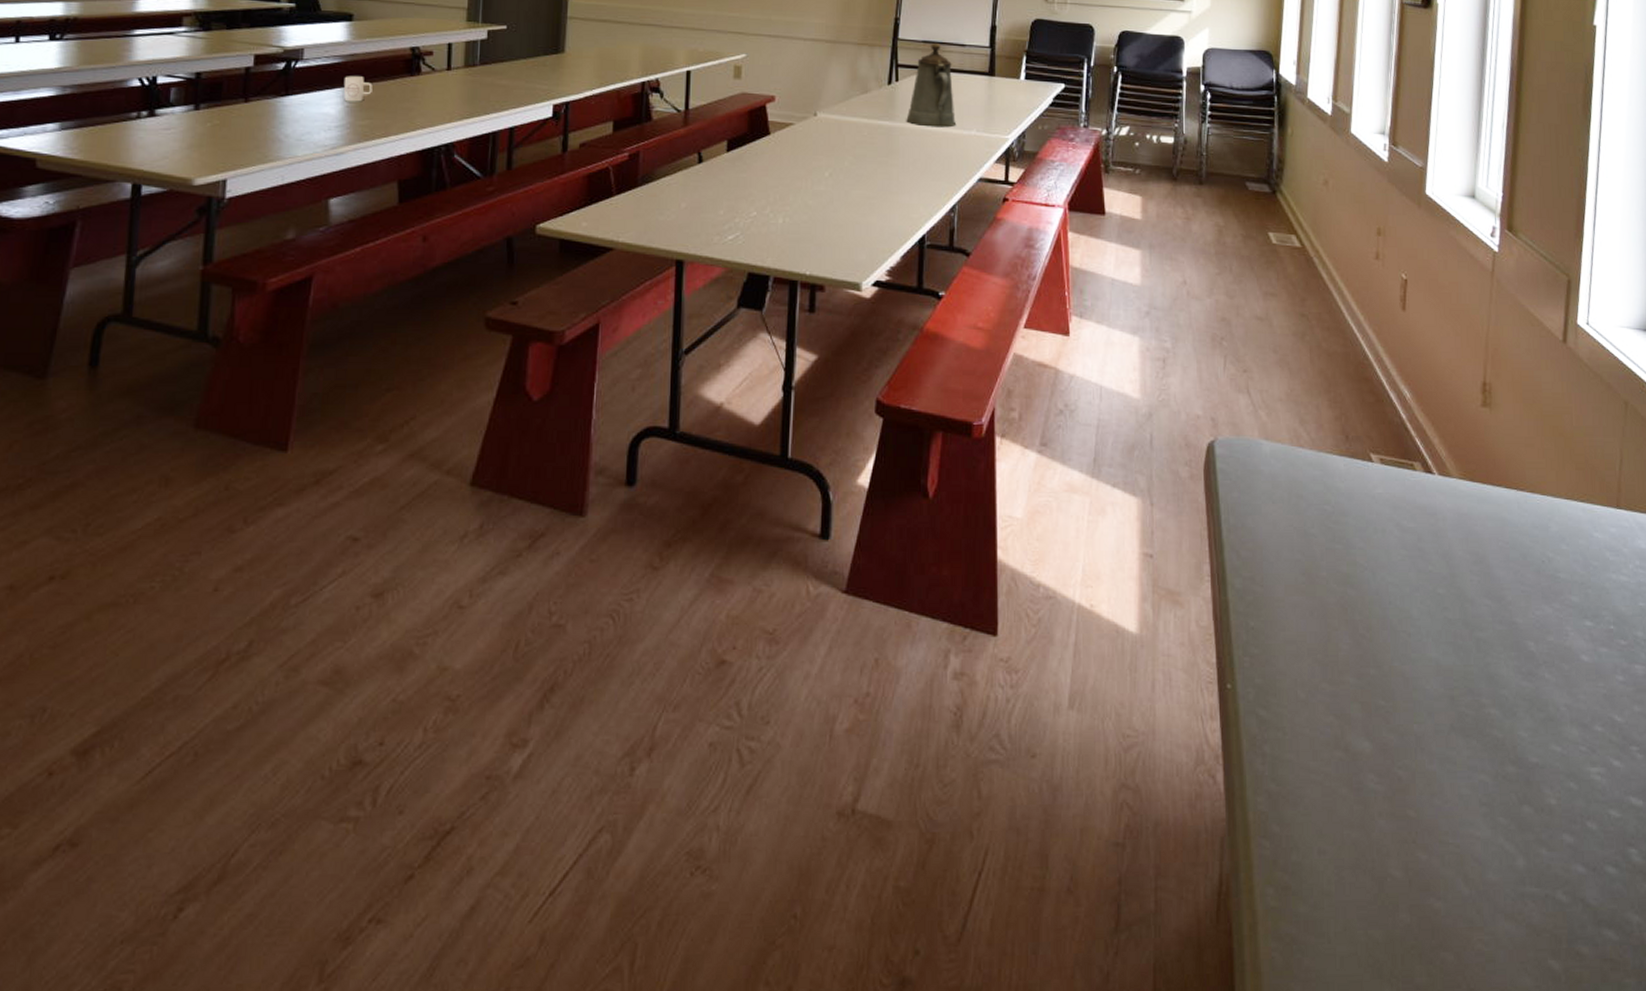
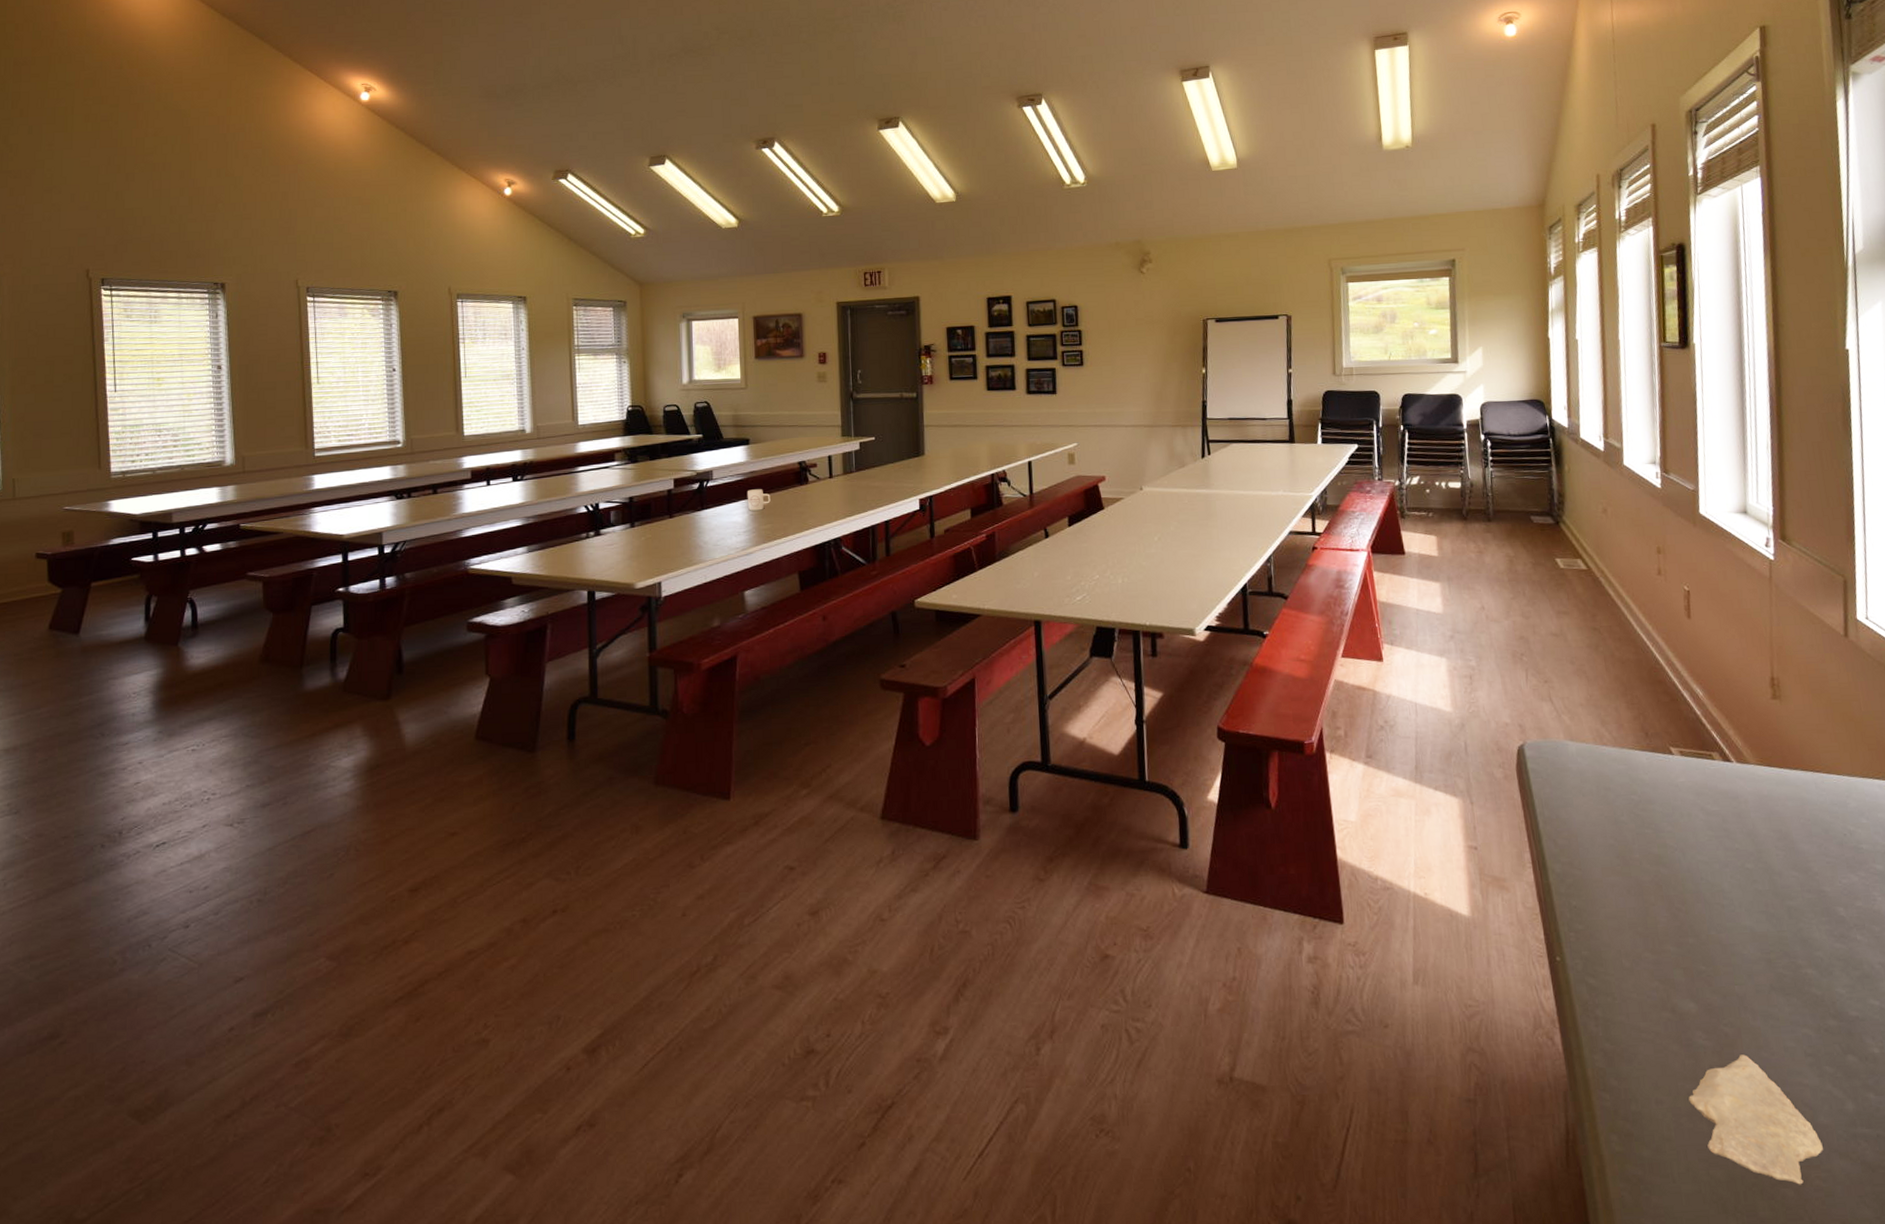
coffee pot: present [906,42,957,128] -> none [1220,418,1265,491]
tissue: none [1353,801,1488,949] -> present [1688,1054,1823,1185]

